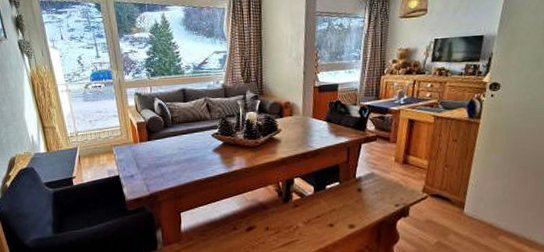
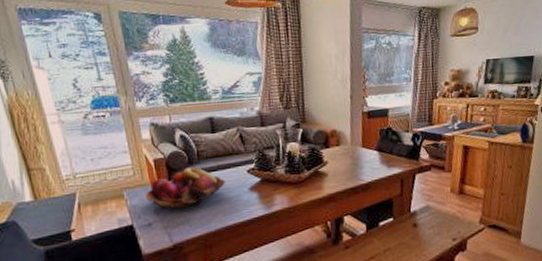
fruit basket: none [129,130,194,165] -> present [145,167,226,210]

